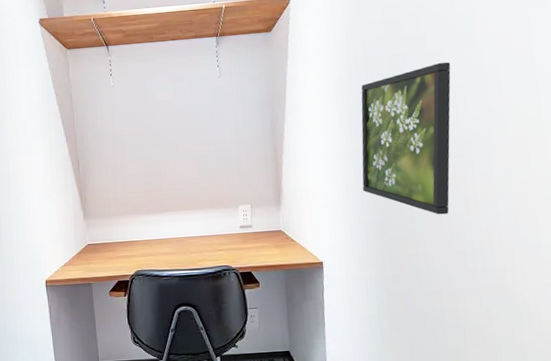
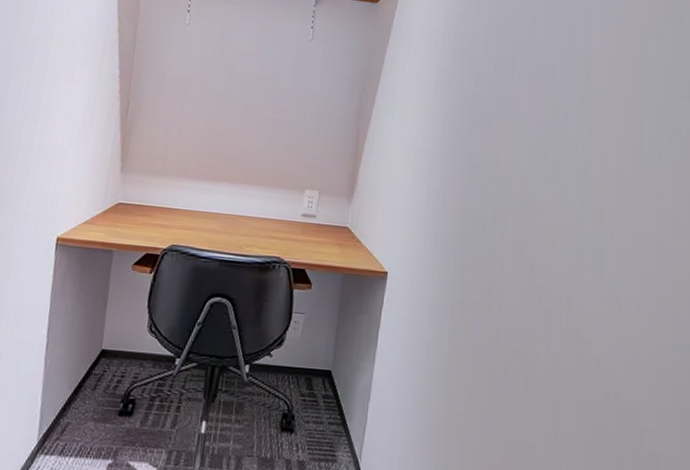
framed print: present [361,61,451,215] -> none [446,75,560,242]

